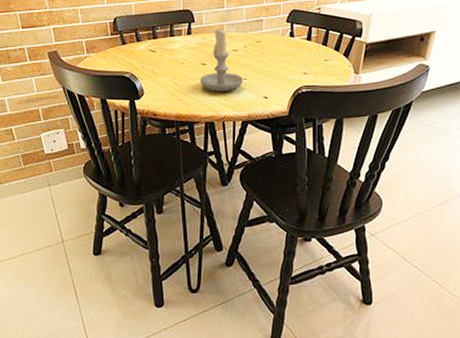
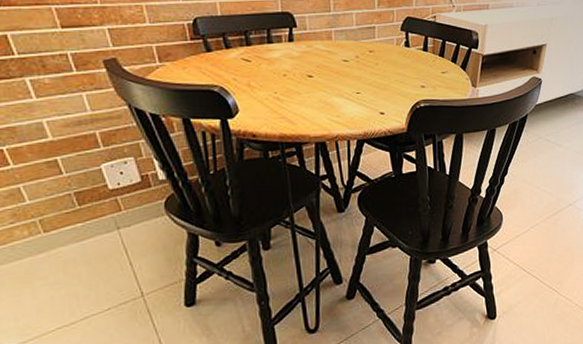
candle: present [200,27,243,91] -> none [307,34,356,107]

